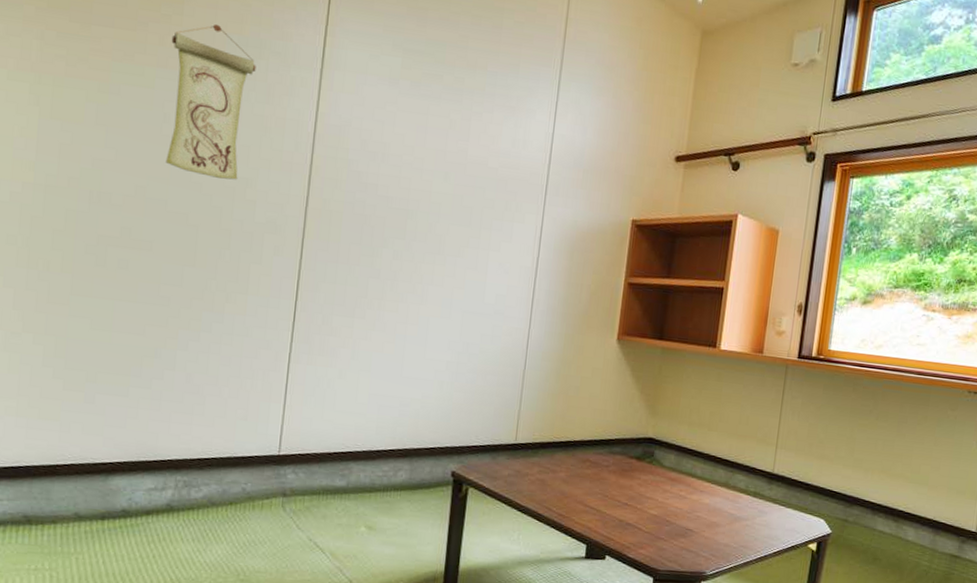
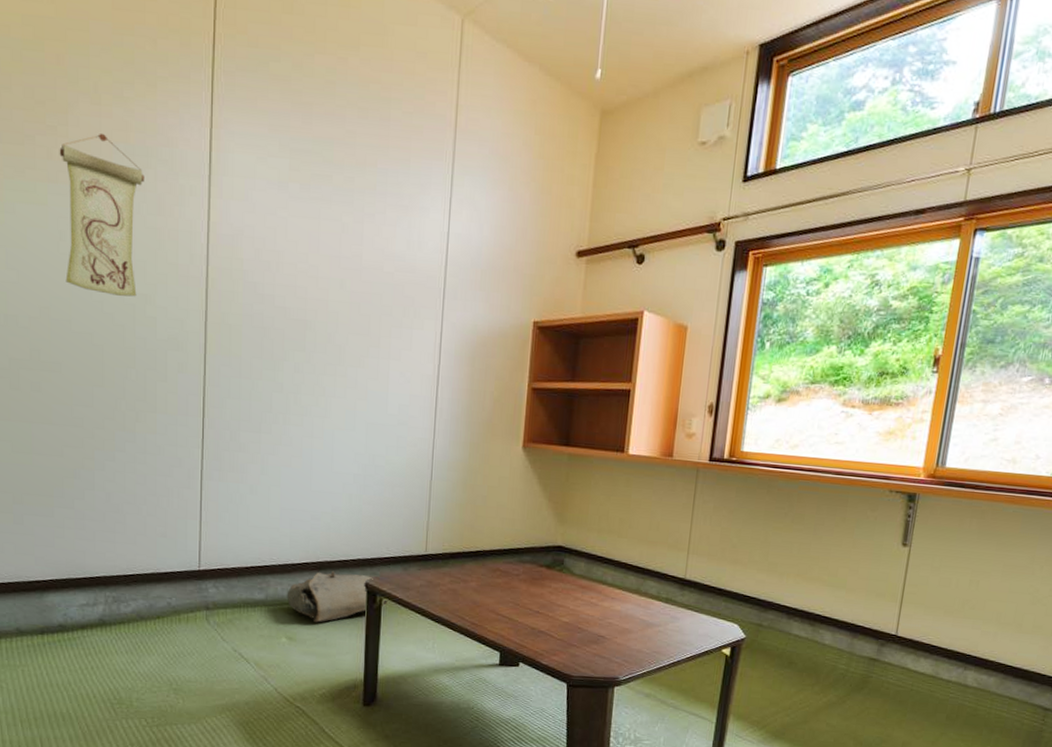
bag: none [369,459,475,512] -> present [286,571,389,623]

